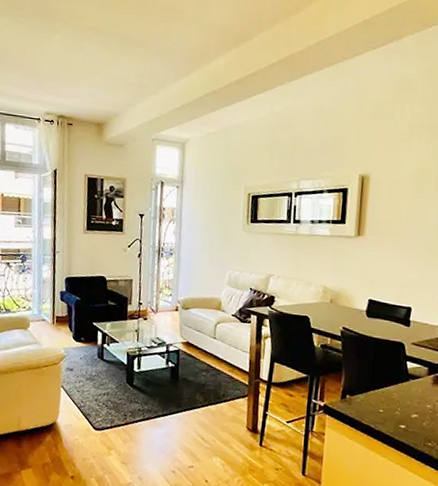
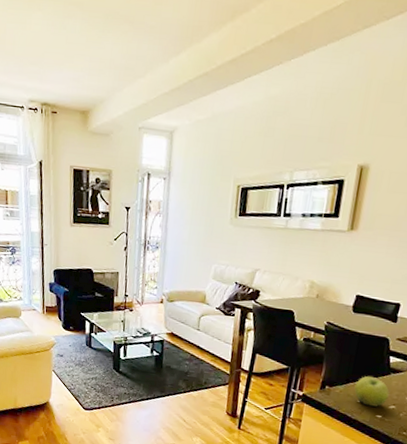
fruit: none [375,383,410,416] -> present [354,376,389,407]

